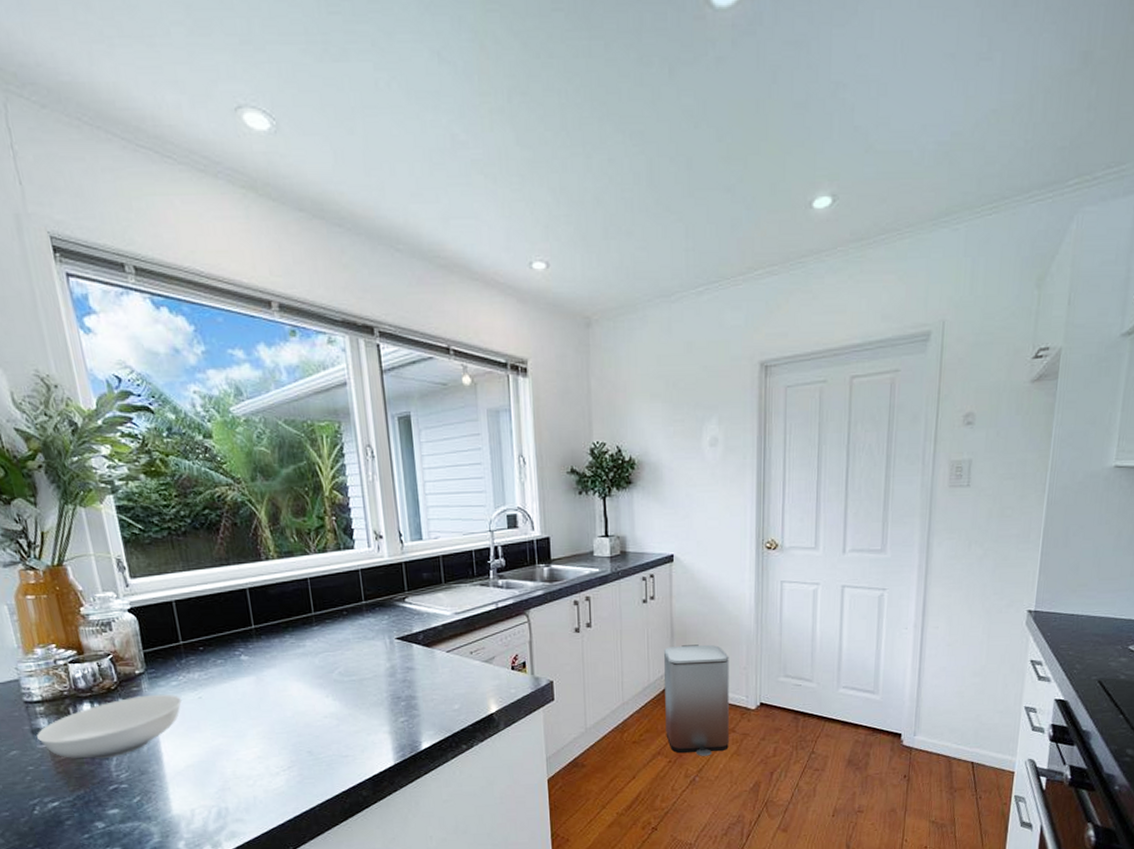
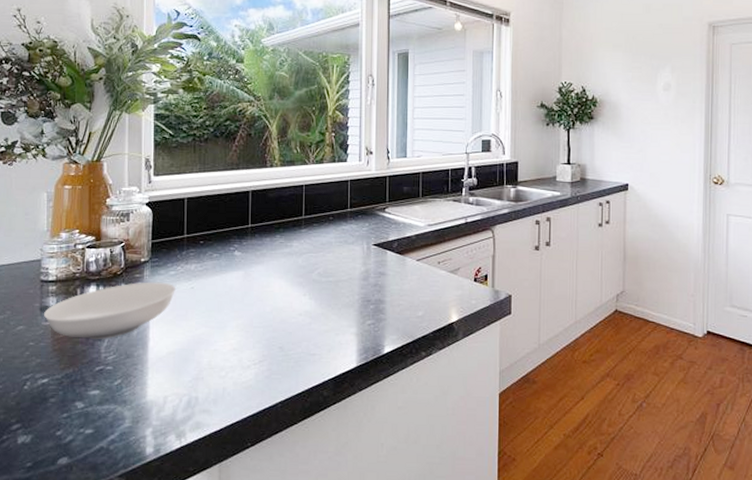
pedal bin: present [664,644,729,756] -> none [615,269,678,382]

